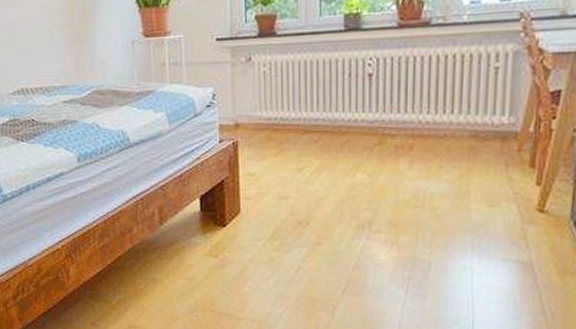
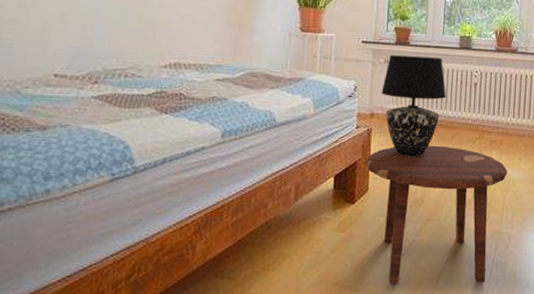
side table: none [234,156,422,317] -> present [365,145,507,285]
table lamp: none [245,47,330,172] -> present [381,55,446,157]

